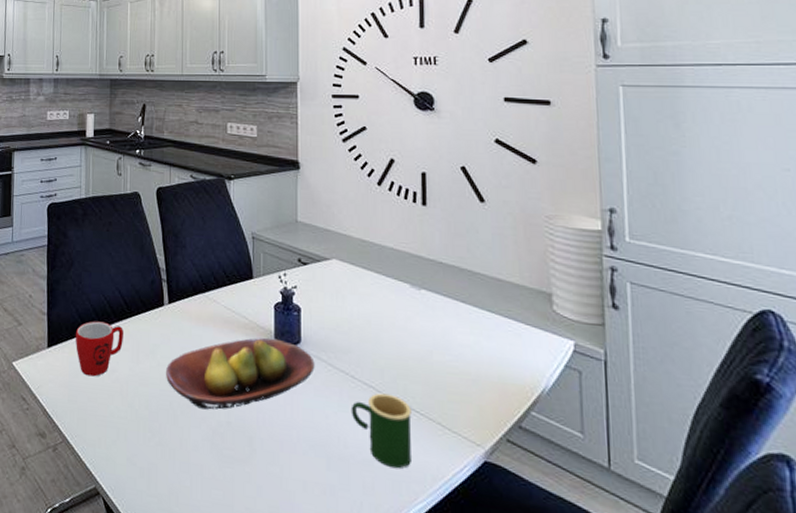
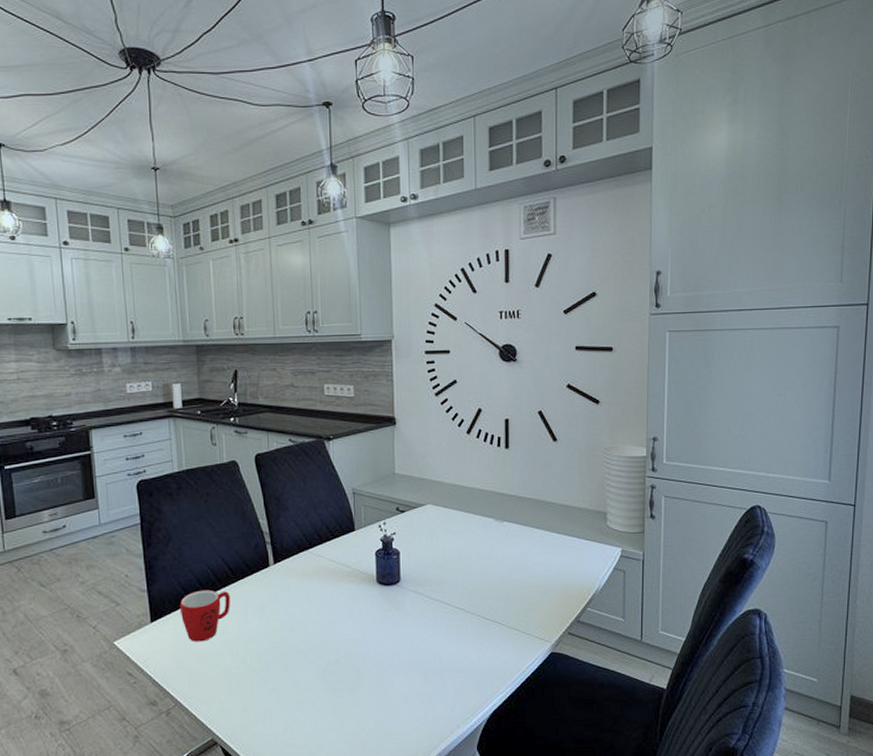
fruit bowl: present [166,337,315,410] -> none [275,581,413,653]
mug: present [351,393,412,469] -> none [444,612,495,672]

